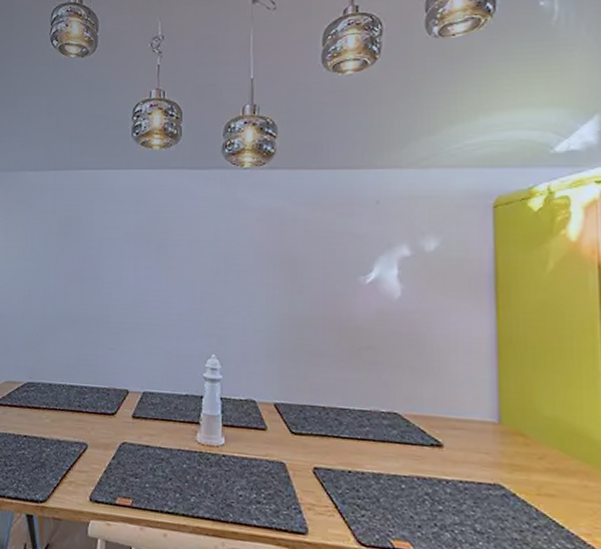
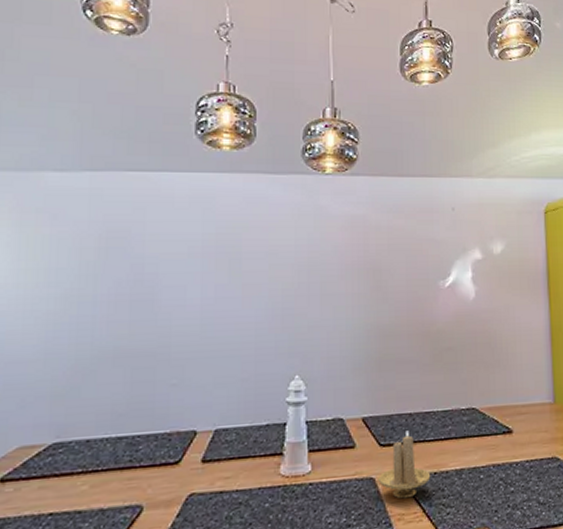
candle holder: none [288,423,345,490] -> present [377,430,431,499]

